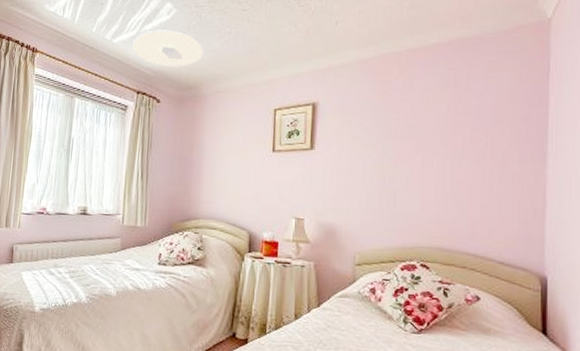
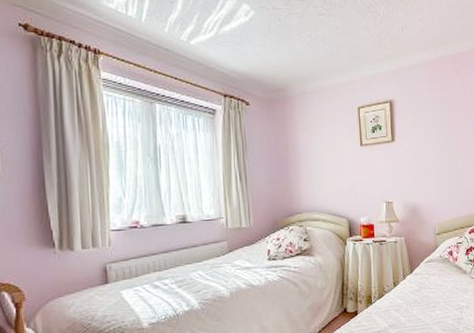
ceiling light: present [133,30,203,67] -> none [213,31,286,70]

